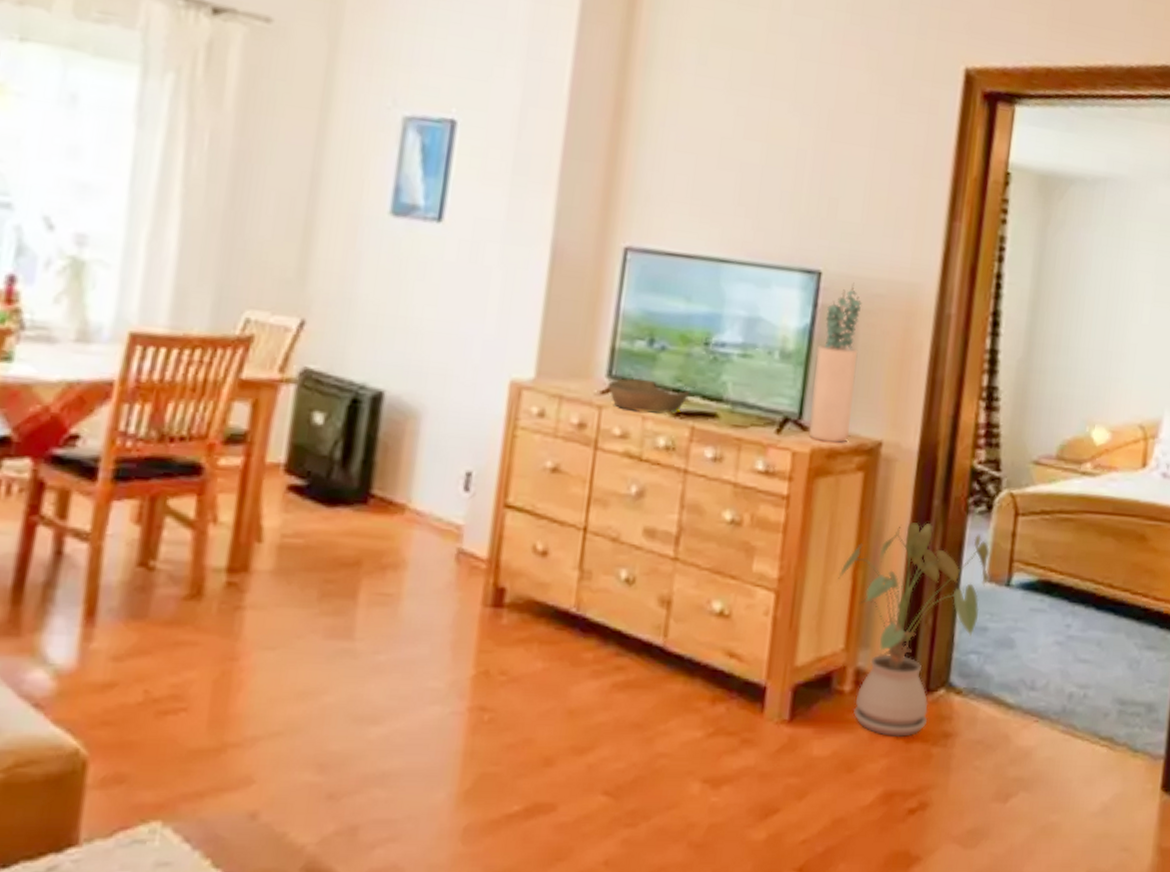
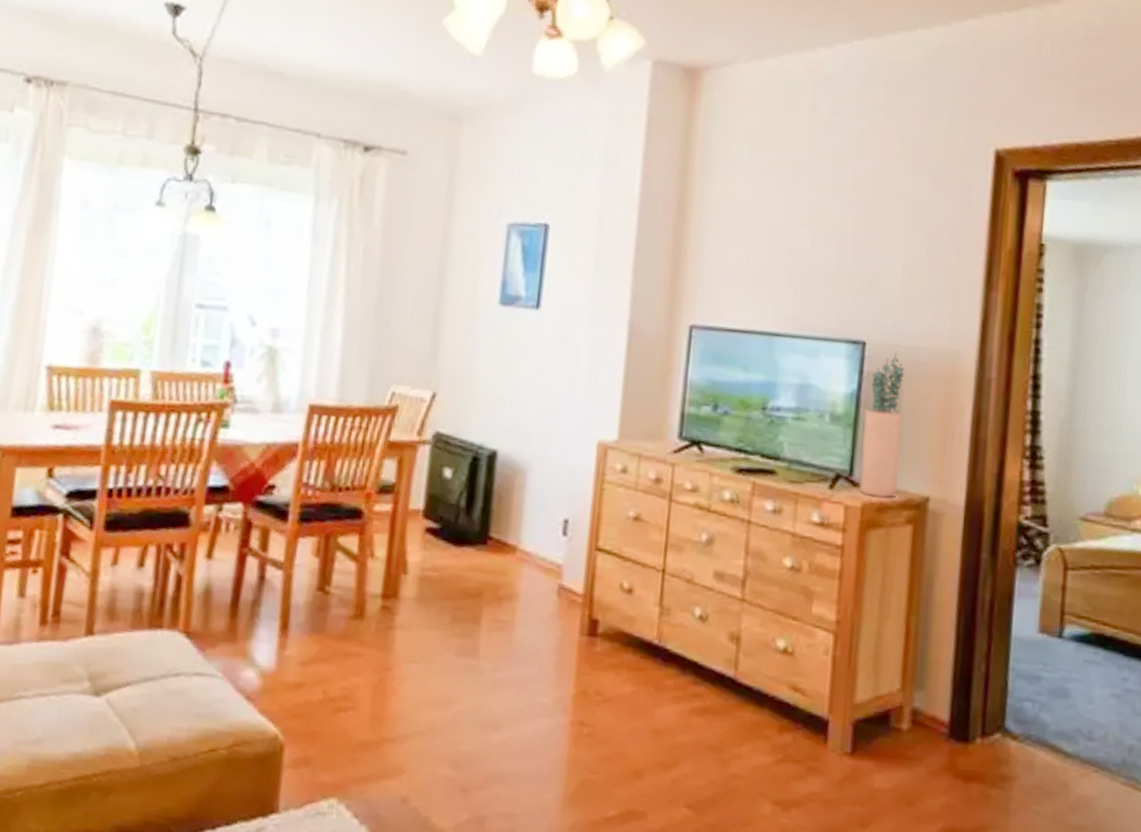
bowl: present [607,378,691,413] -> none [679,439,751,470]
house plant: present [838,522,990,738] -> none [892,573,1041,777]

